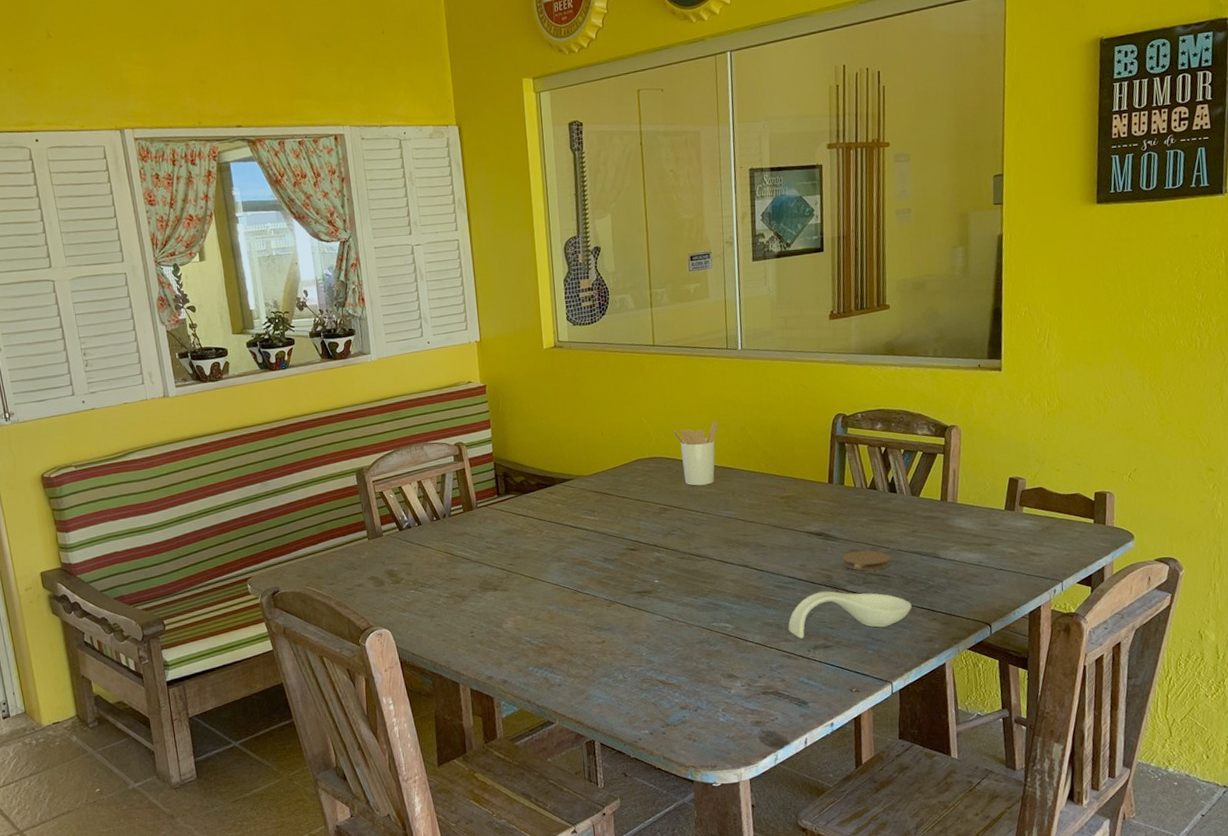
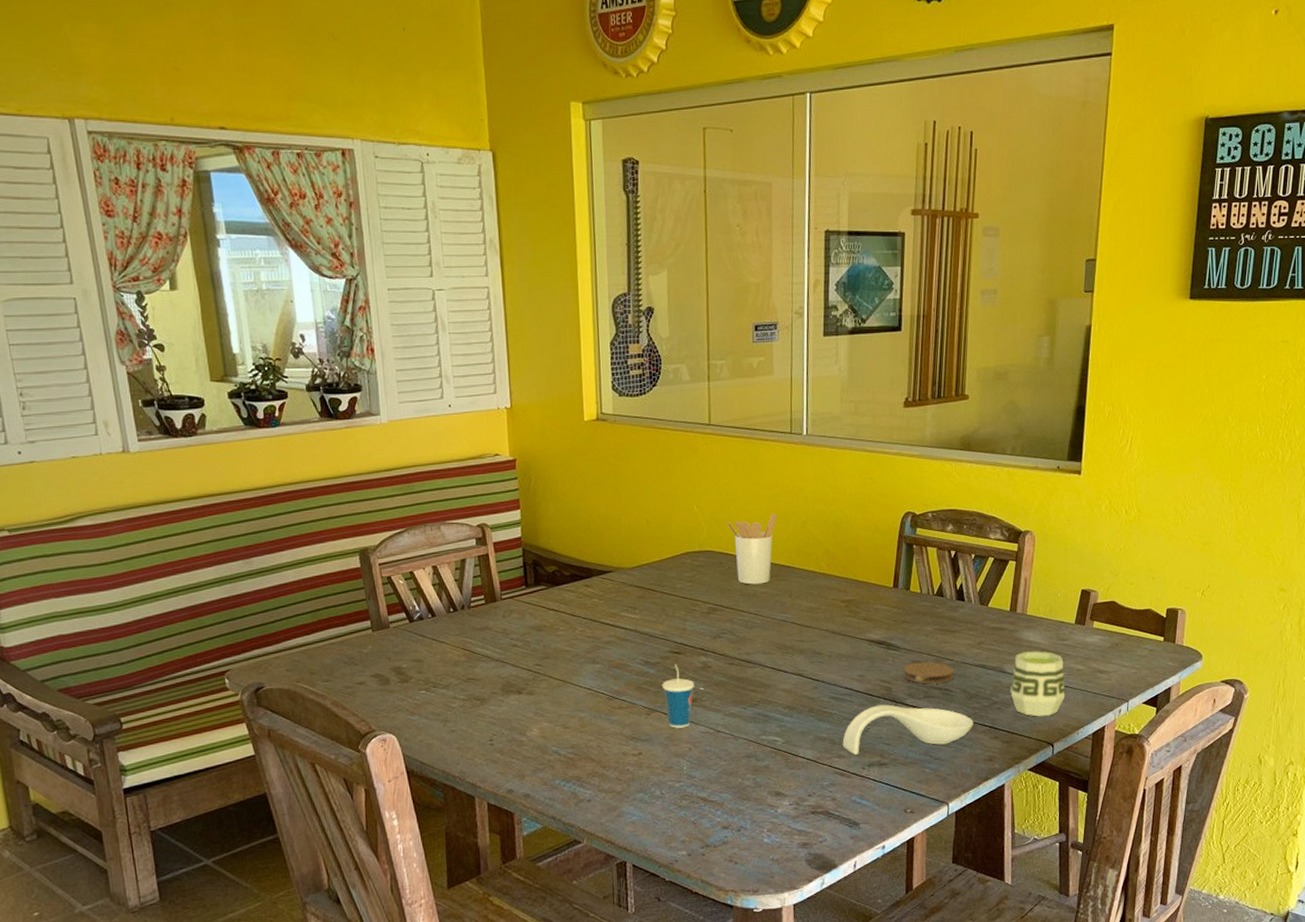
cup: none [621,560,650,618] -> present [662,664,694,728]
cup: none [945,537,1000,599] -> present [1010,651,1065,717]

